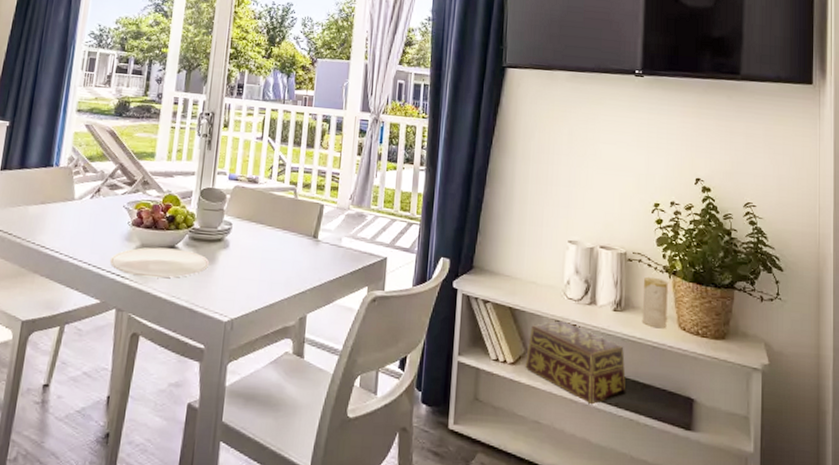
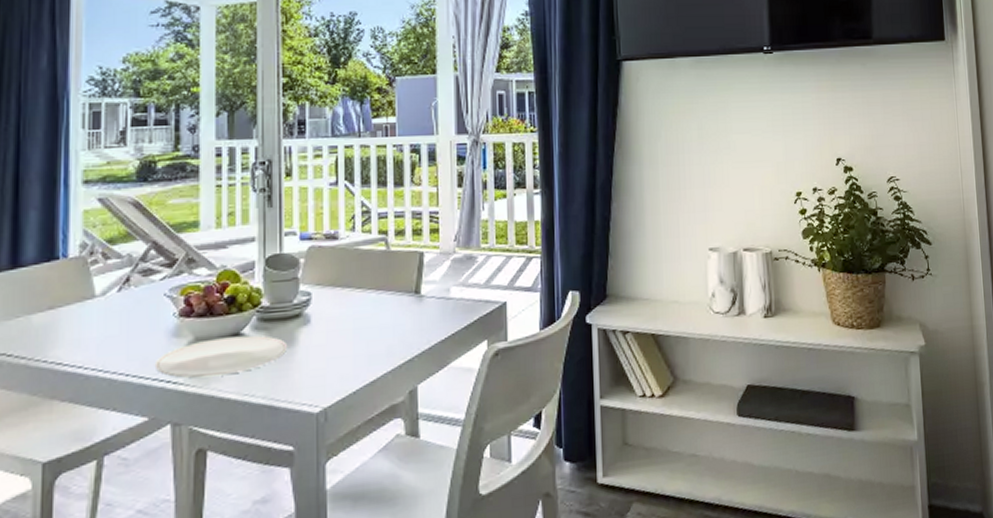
decorative box: present [525,320,626,405] -> none [675,338,785,425]
candle: present [642,276,668,329] -> none [793,273,821,329]

